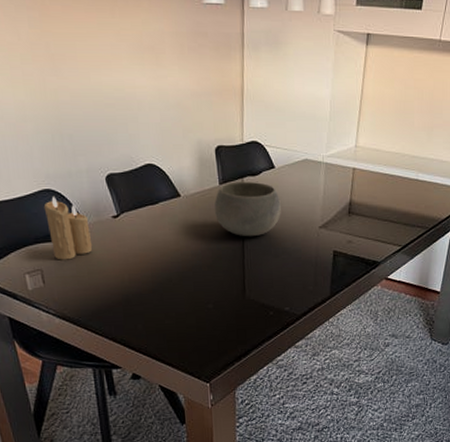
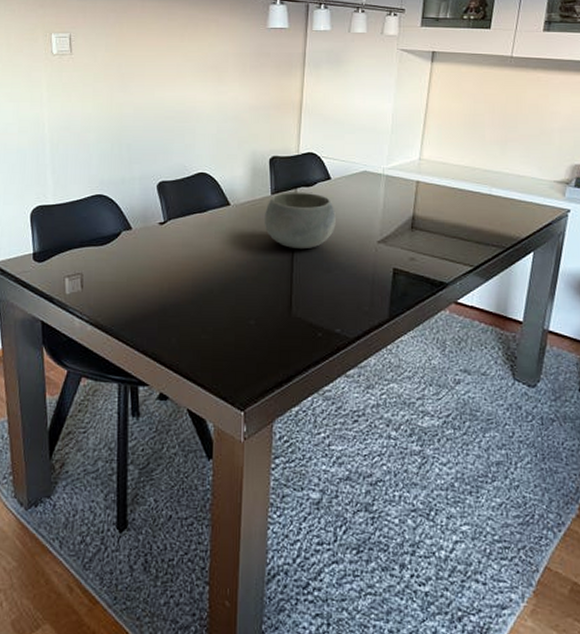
candle: present [43,197,93,260] -> none [93,202,136,265]

